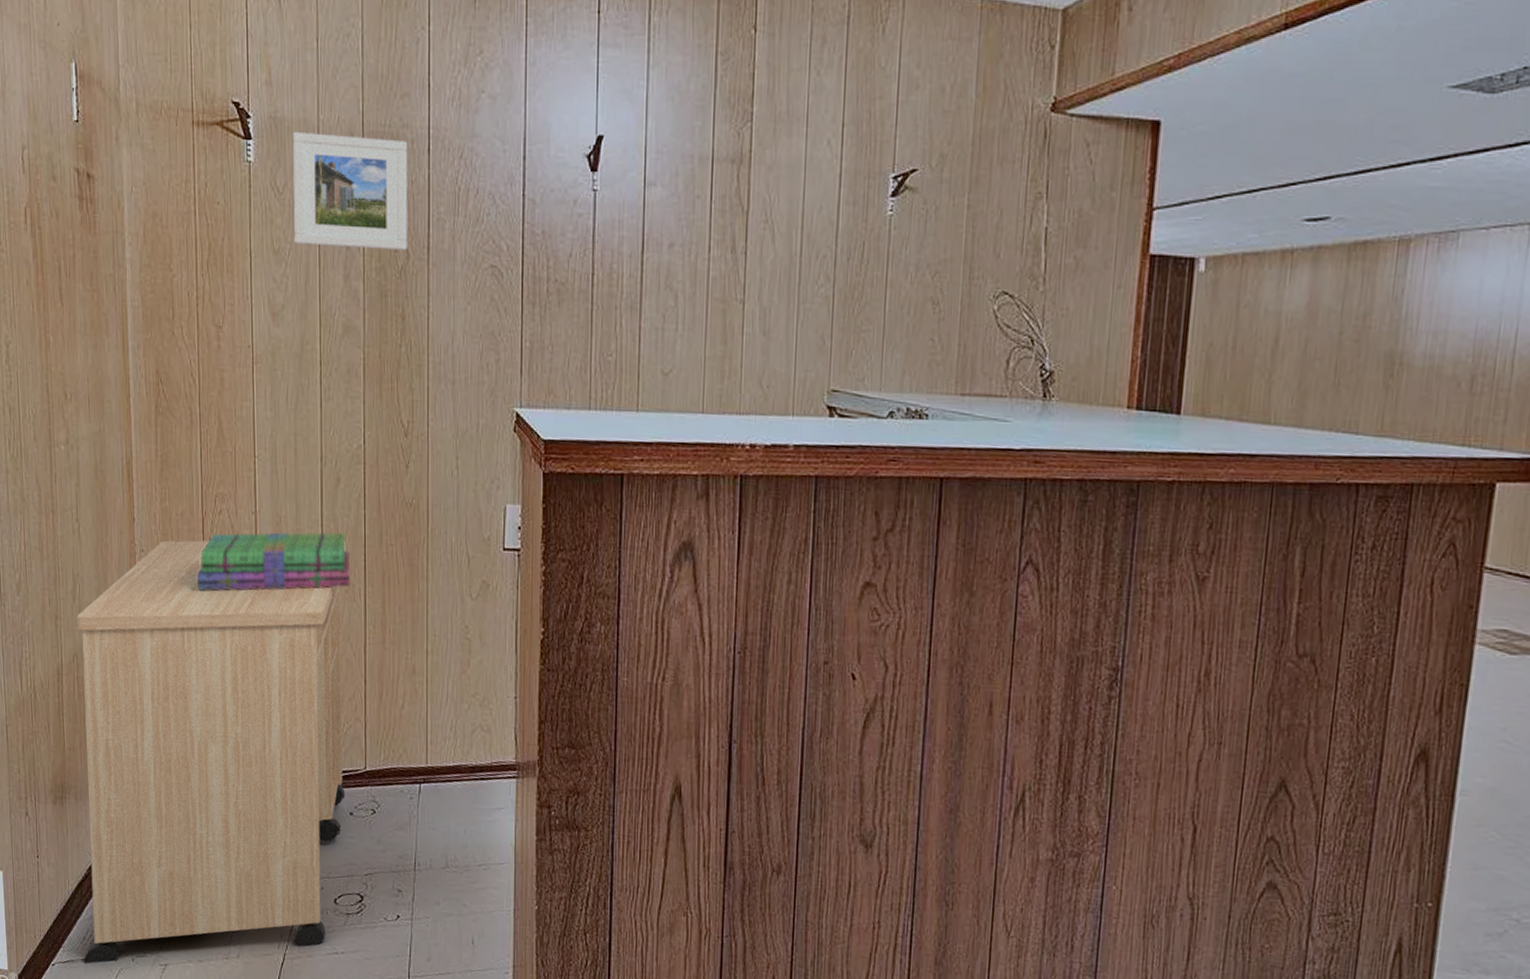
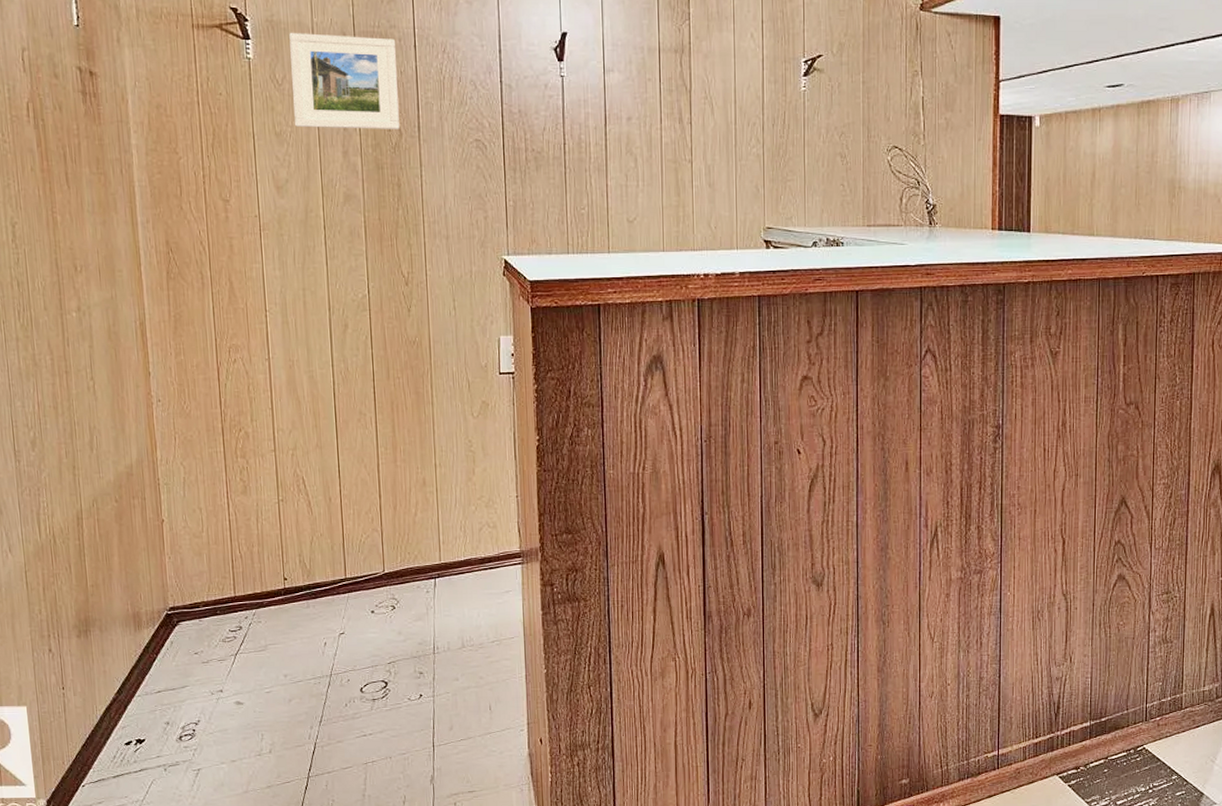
desk: present [76,540,347,964] -> none [94,377,366,781]
stack of books: present [196,532,351,591] -> none [214,371,361,432]

